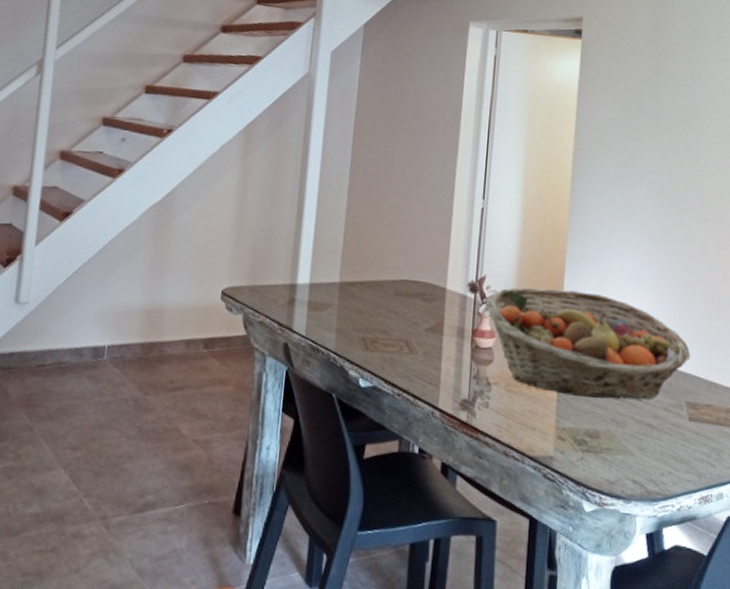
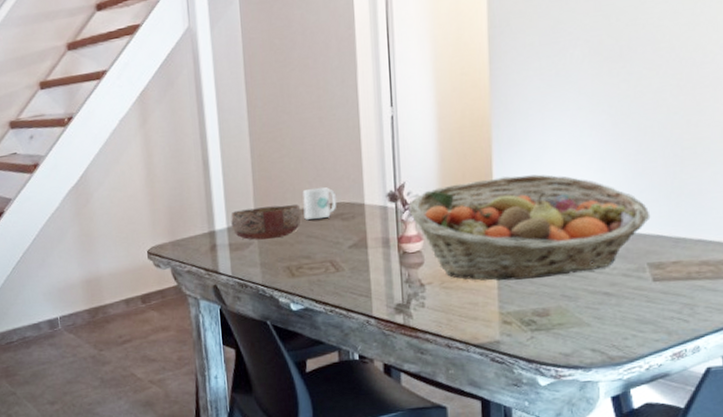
bowl: none [314,267,386,306] -> present [231,204,302,240]
mug: none [387,261,422,294] -> present [302,187,337,220]

